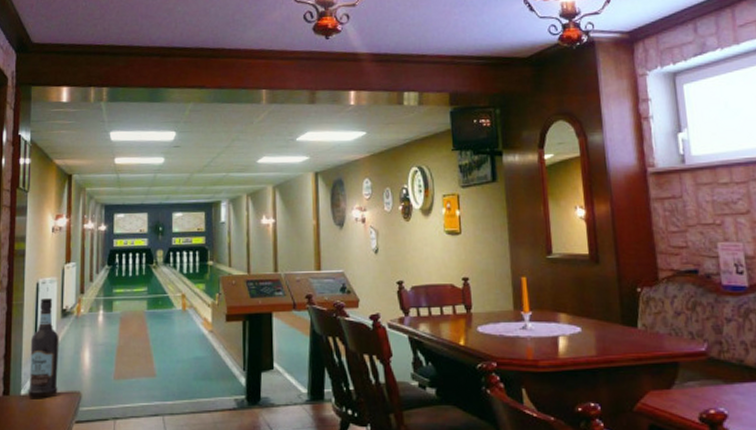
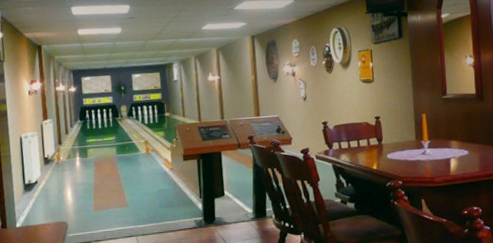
root beer: present [27,298,59,399] -> none [20,149,48,230]

